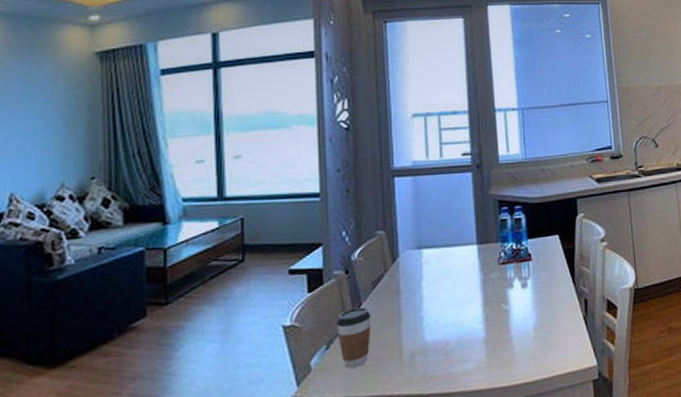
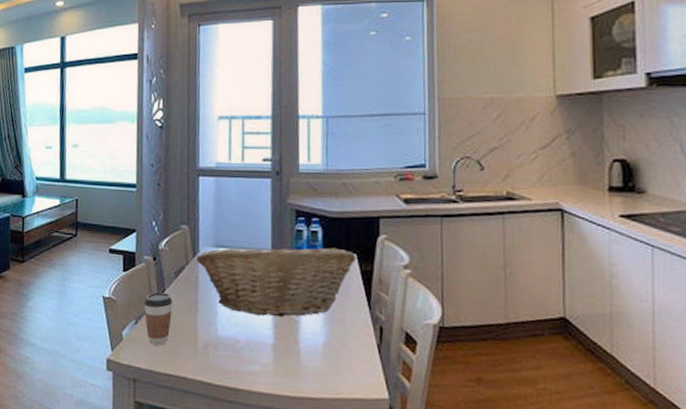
fruit basket: none [396,232,559,313] -> present [196,243,356,318]

